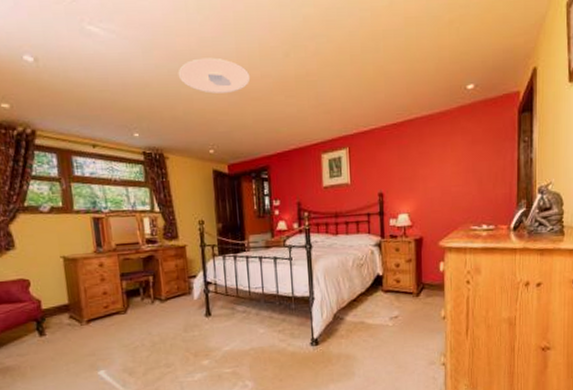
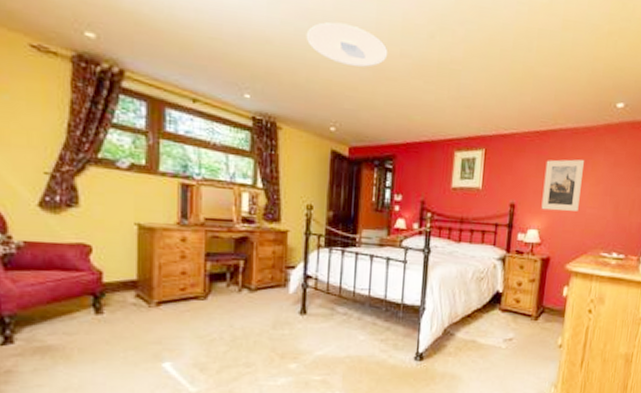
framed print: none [407,143,444,195] -> present [541,159,585,211]

